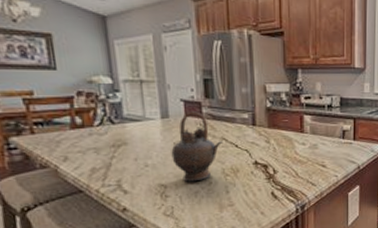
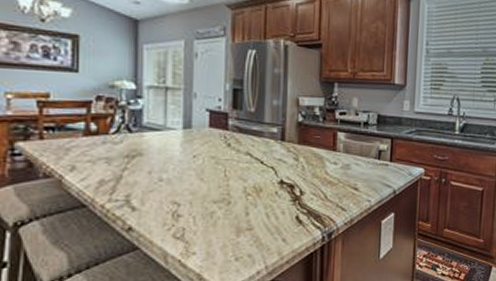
teapot: present [171,111,223,182] -> none [189,122,248,201]

